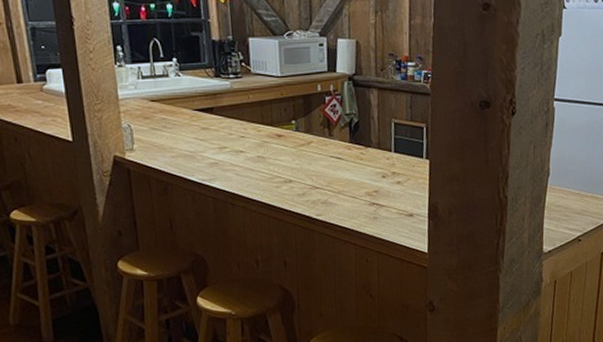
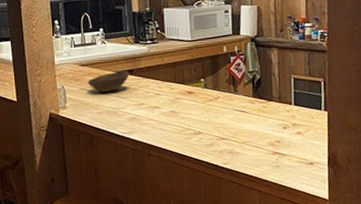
bowl: none [160,109,209,133] -> present [88,71,129,92]

